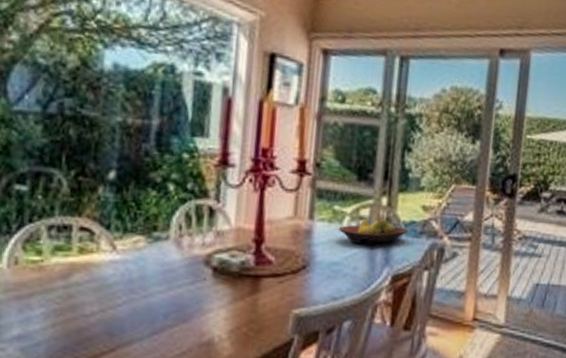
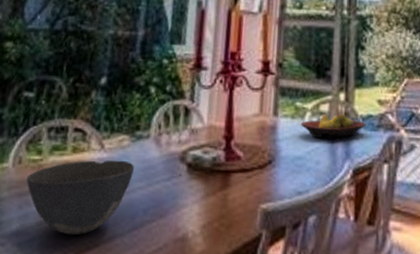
bowl: none [25,262,153,340] -> present [26,160,135,235]

